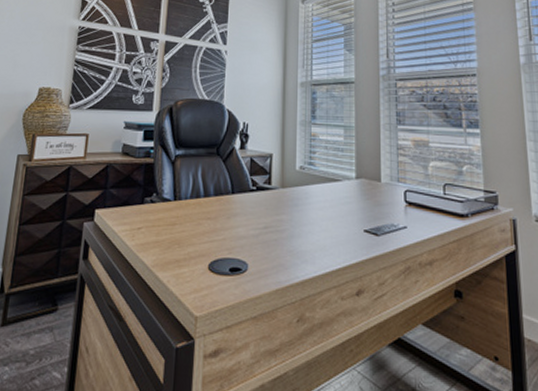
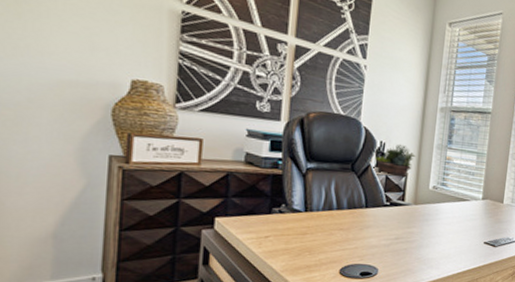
succulent planter: none [238,123,279,159] -> present [374,144,416,178]

